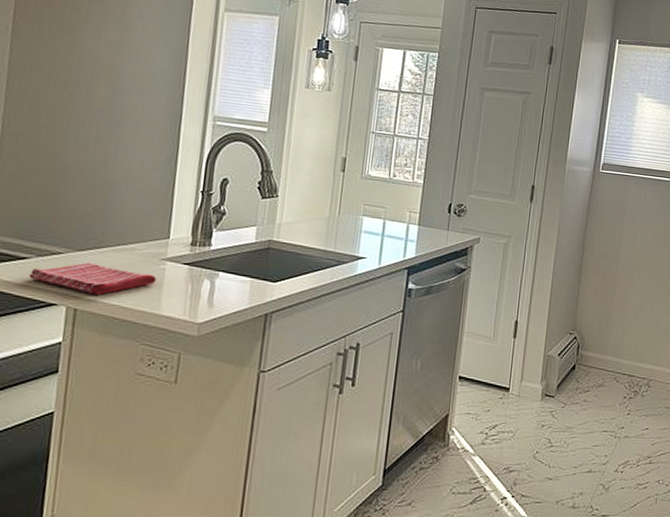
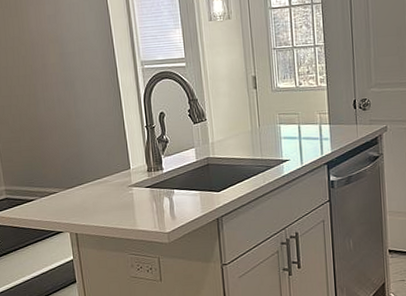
dish towel: present [28,262,156,295] -> none [38,196,128,221]

